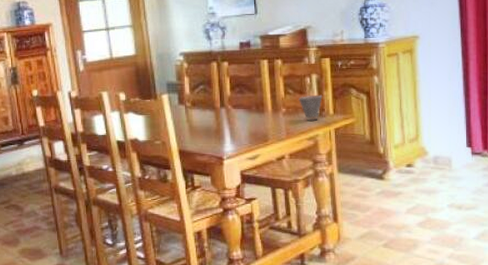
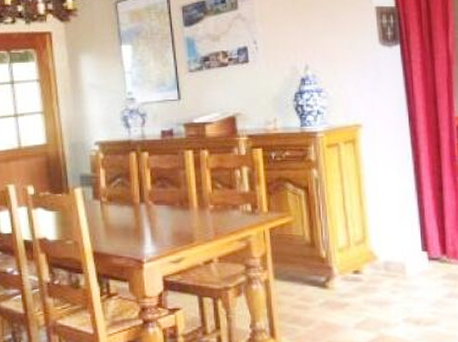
cup: present [299,94,323,121] -> none [228,189,255,219]

